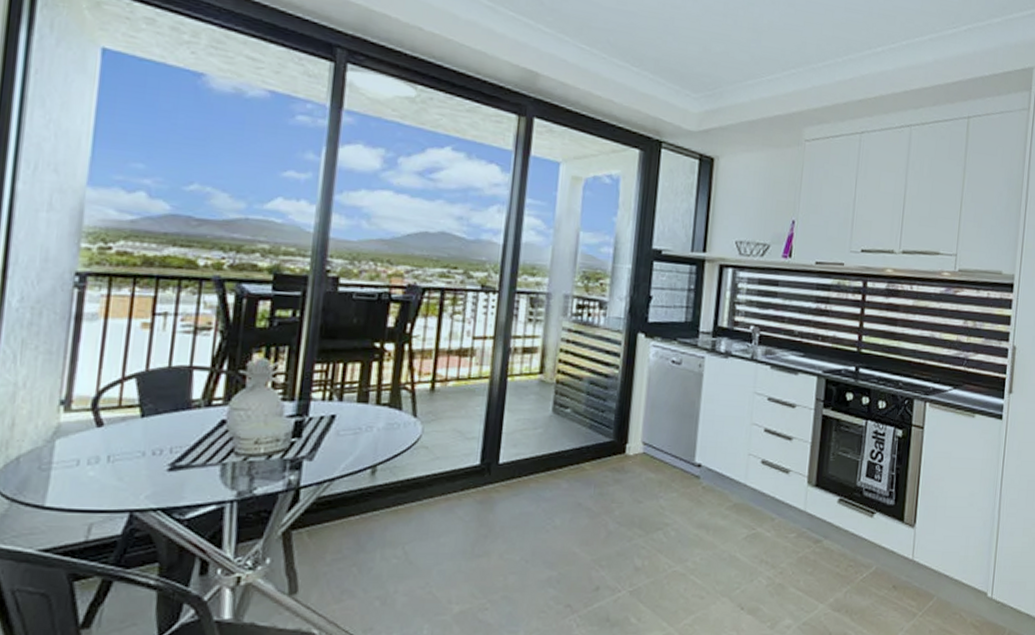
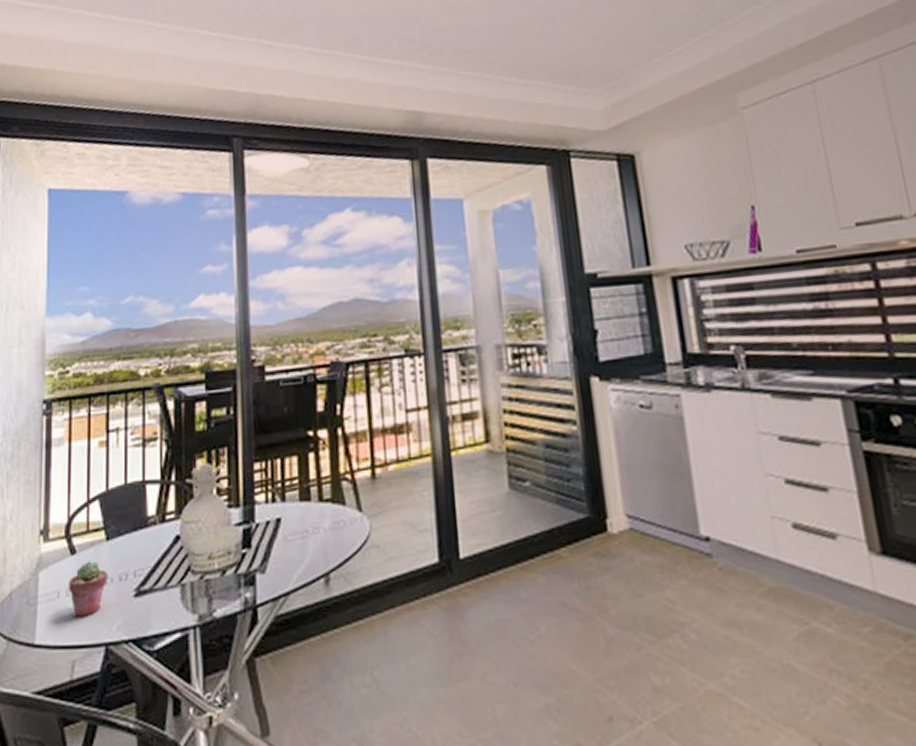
potted succulent: none [91,434,140,485] -> present [69,561,108,617]

